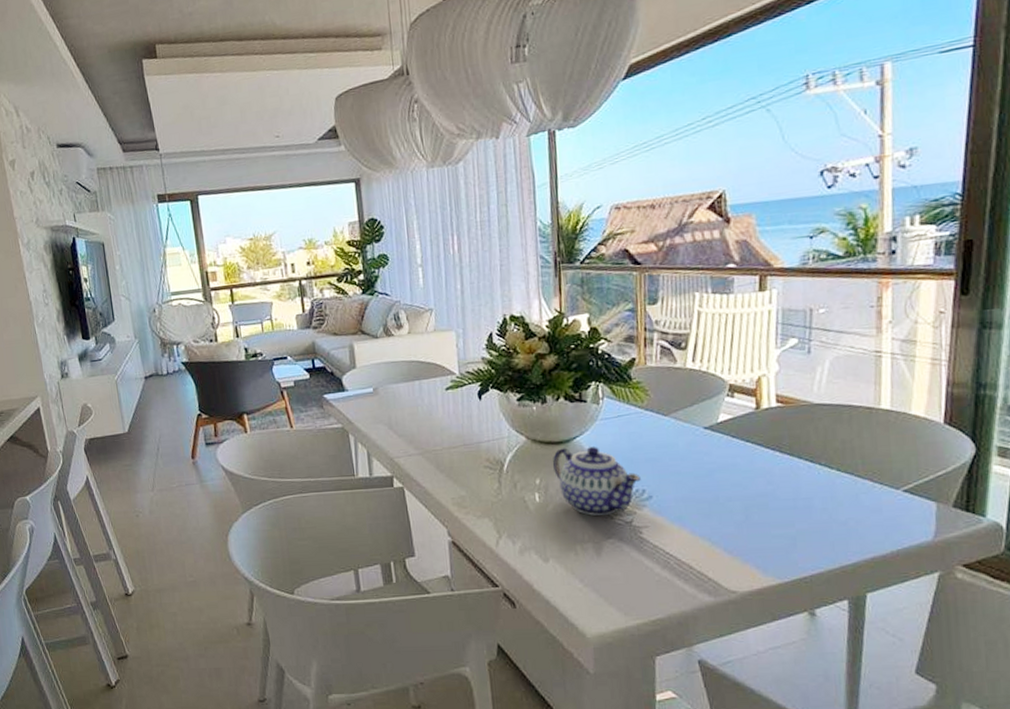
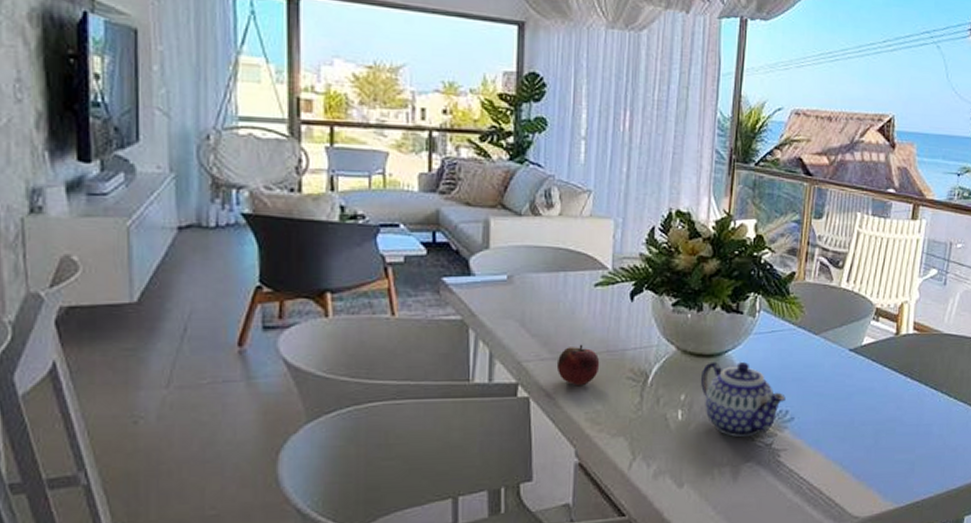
fruit: none [422,440,460,476] -> present [556,344,600,386]

